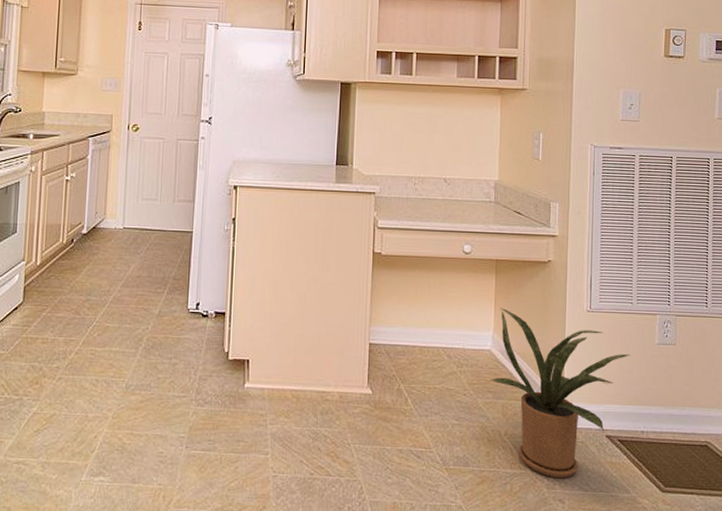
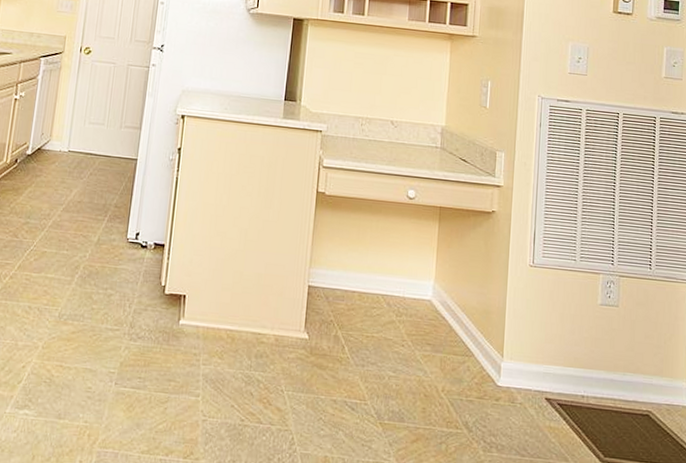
house plant: present [491,308,630,479] -> none [430,257,572,441]

